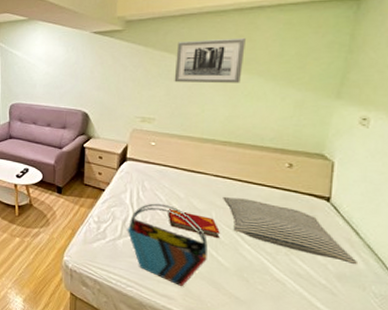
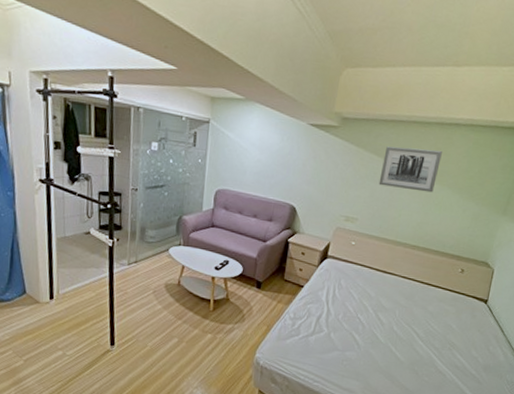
tote bag: present [127,203,208,286] -> none [320,301,389,380]
hardback book: present [168,209,220,239] -> none [358,307,401,336]
pillow: present [223,196,359,265] -> none [406,296,500,358]

